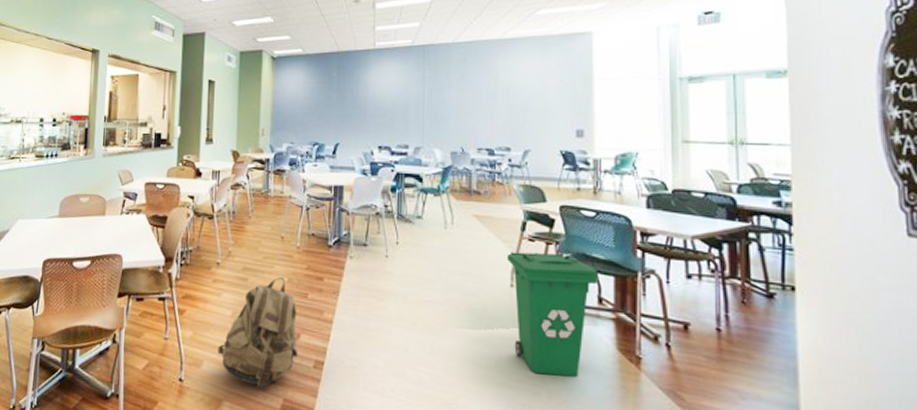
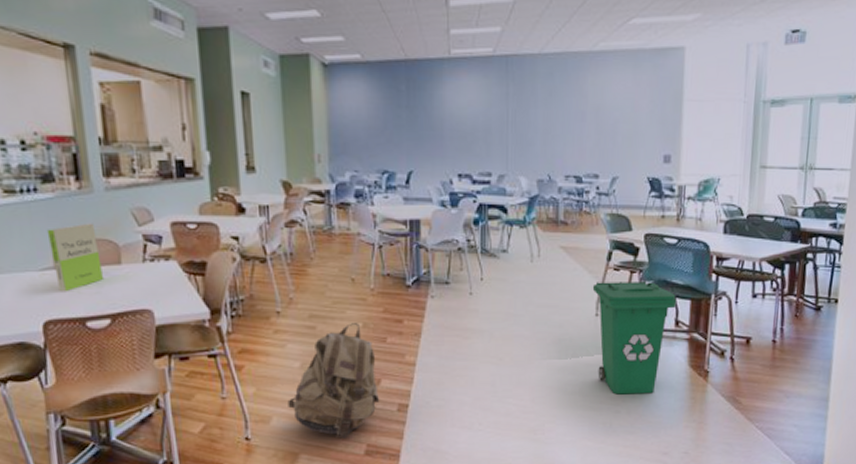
book: none [58,181,92,237] -> present [46,223,105,292]

